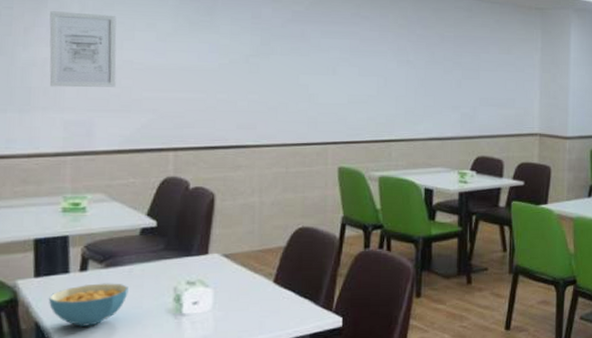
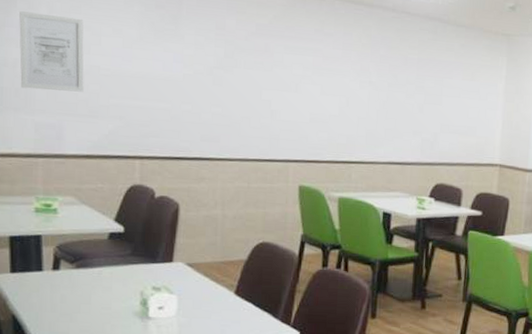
cereal bowl: present [48,283,129,326] -> none [23,282,98,323]

